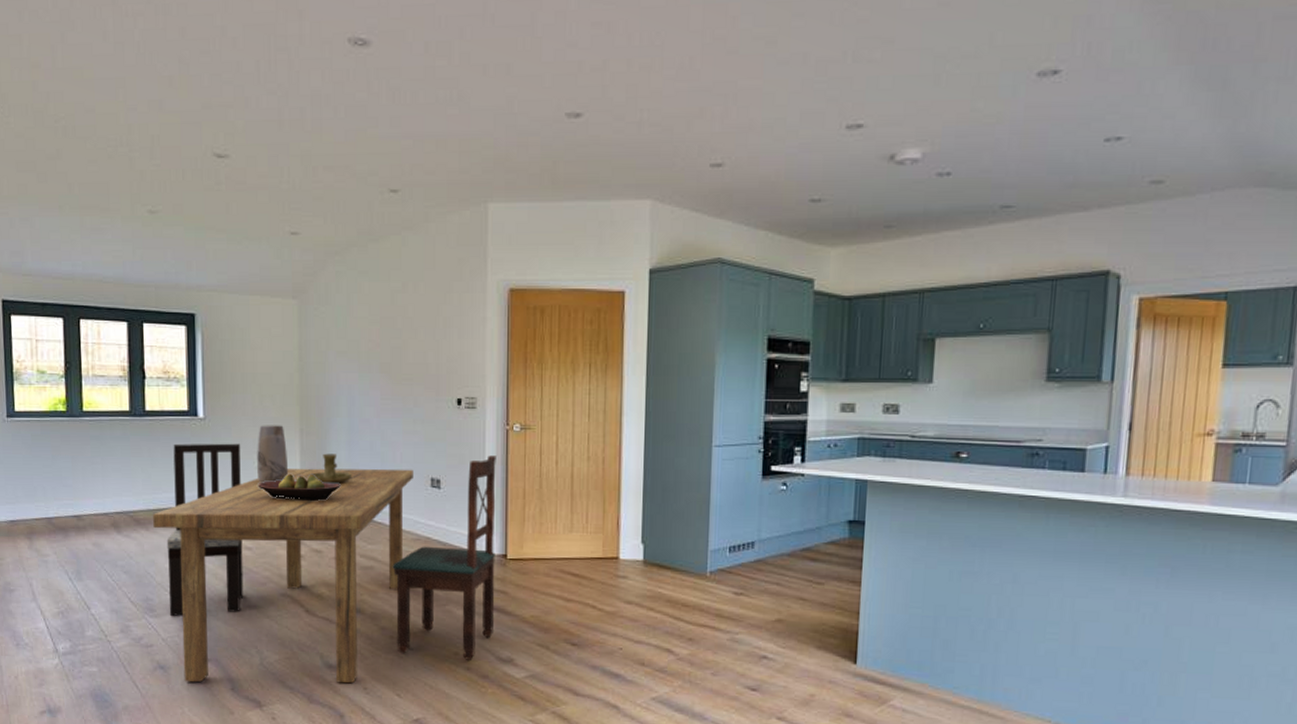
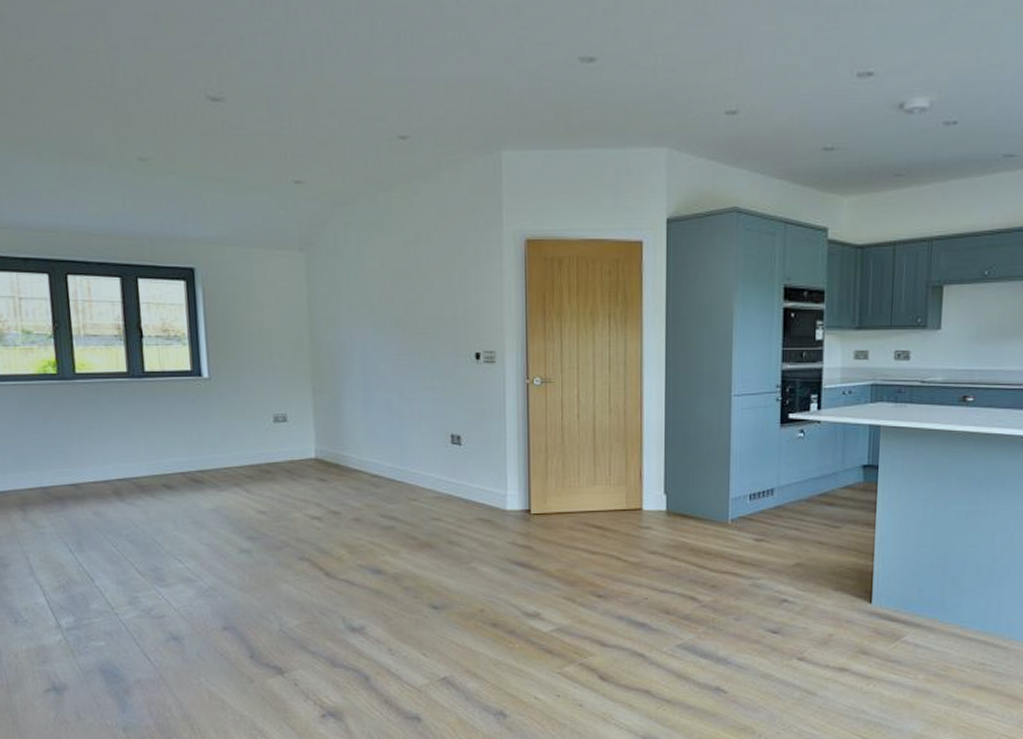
dining table: present [153,468,413,684] -> none [158,426,433,652]
dining chair: present [166,443,244,616] -> none [174,404,260,585]
vase: present [257,425,289,483] -> none [267,384,302,444]
fruit bowl: present [258,473,341,501] -> none [270,433,357,461]
candle holder: present [307,453,352,484] -> none [322,412,369,443]
dining chair: present [392,455,496,660] -> none [414,410,520,616]

